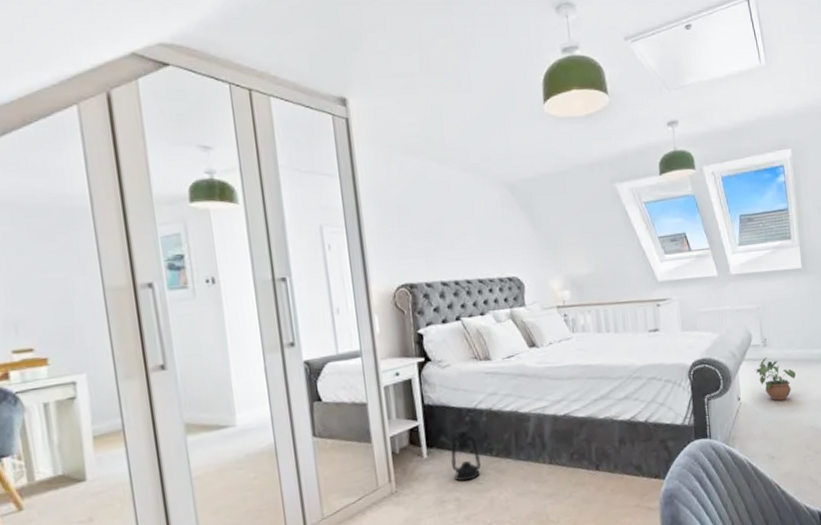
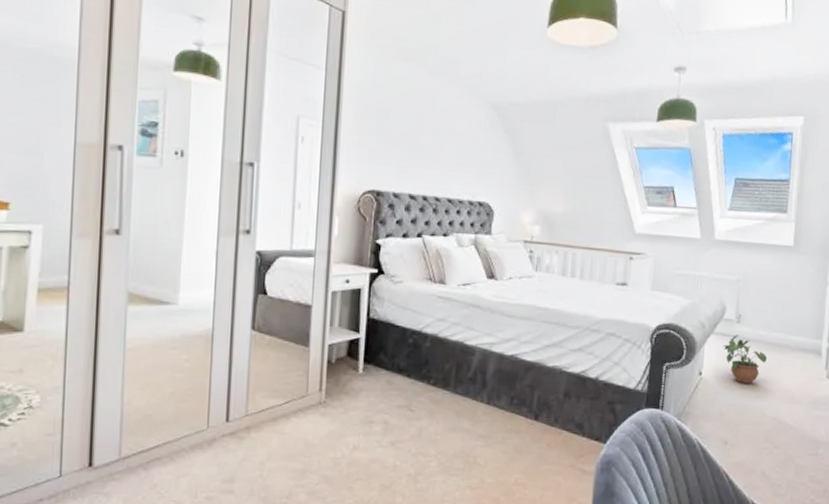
lantern: present [451,428,482,482] -> none [386,349,417,405]

